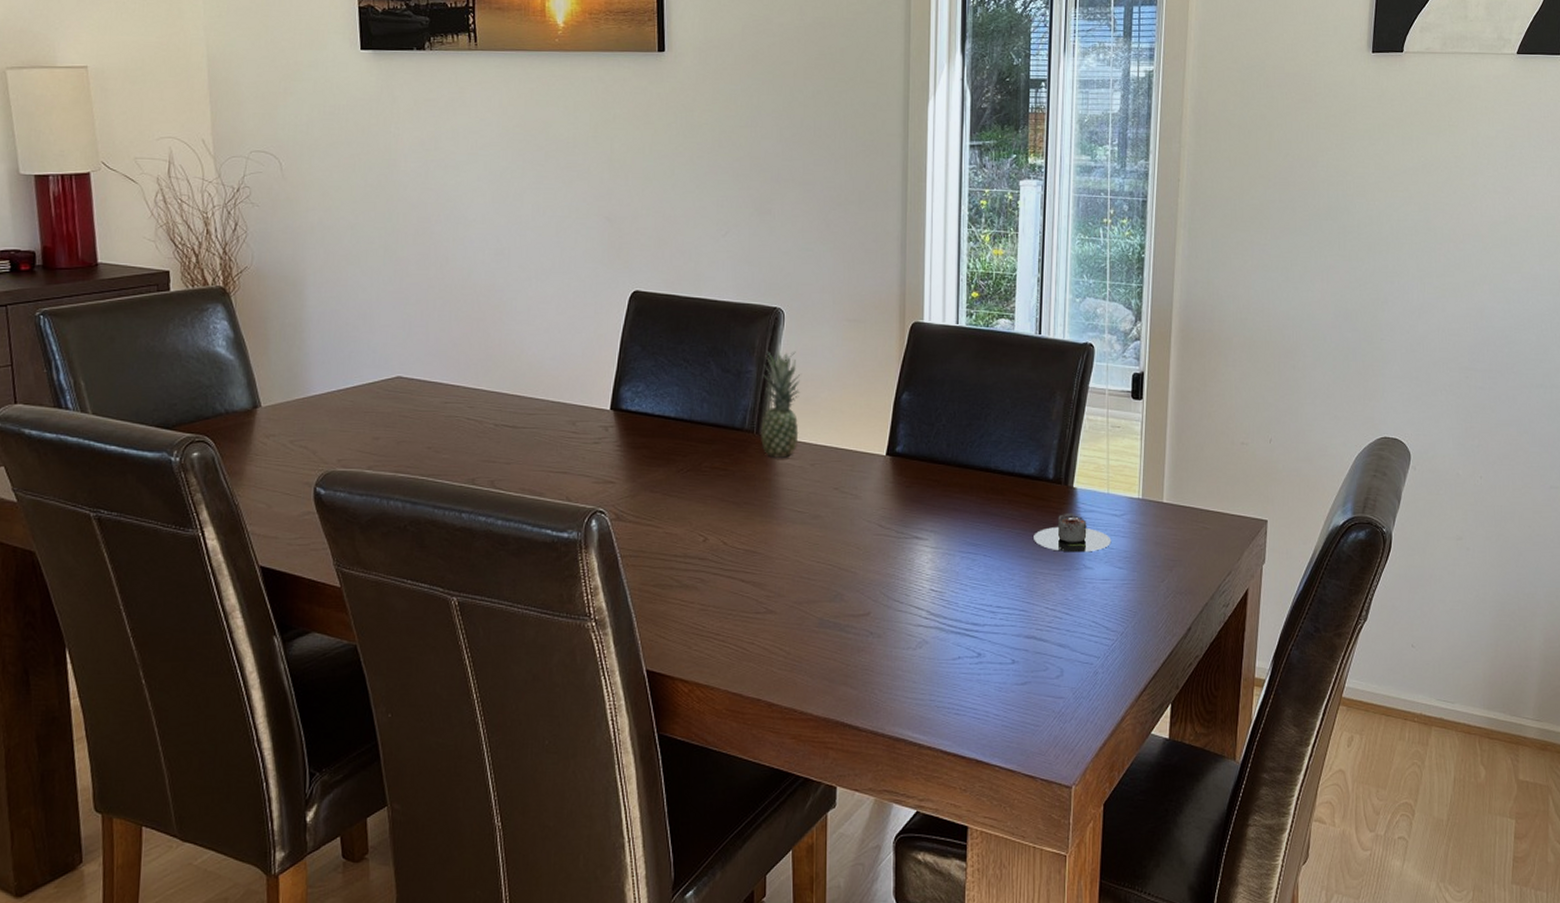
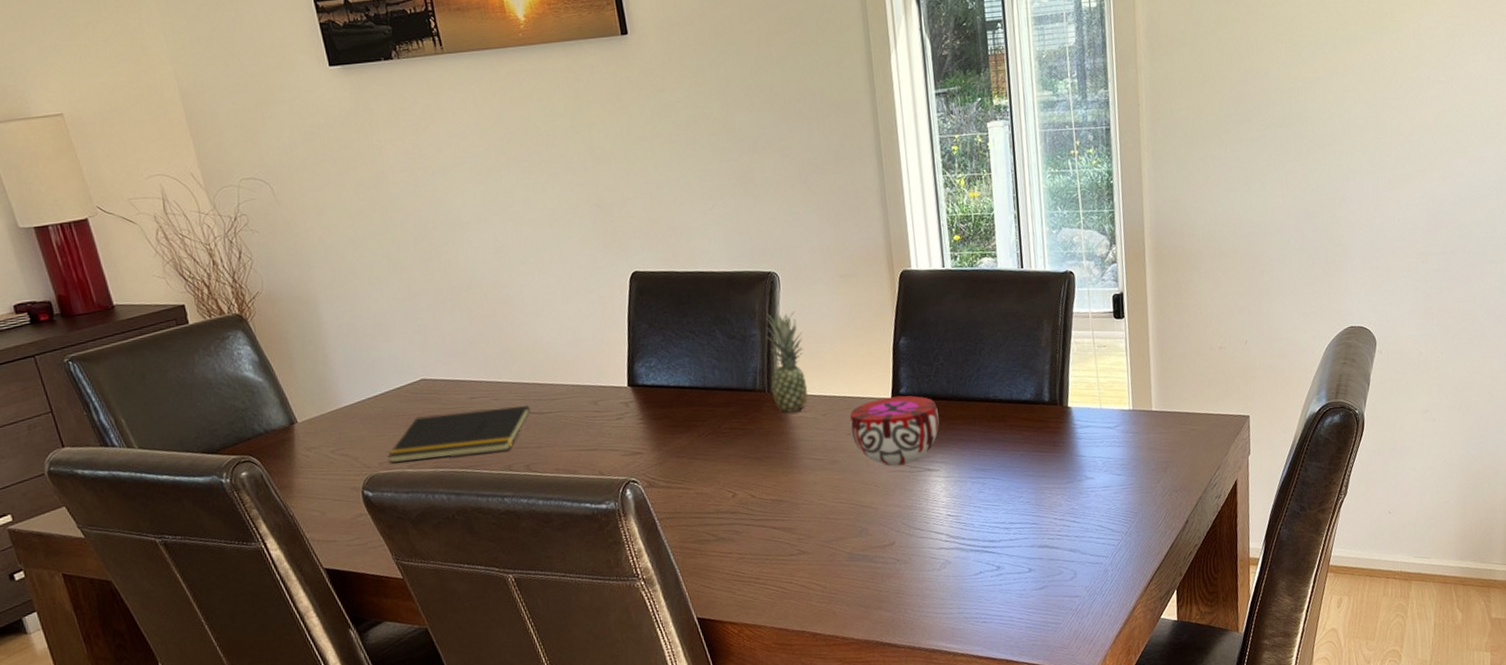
notepad: none [347,416,505,463] -> present [387,406,531,464]
decorative bowl: none [839,454,933,530] -> present [849,395,939,467]
candle: present [1034,512,1112,553] -> none [1036,430,1109,467]

